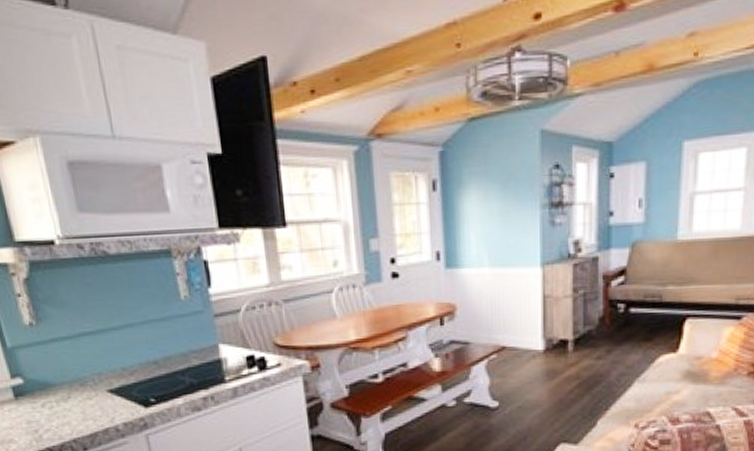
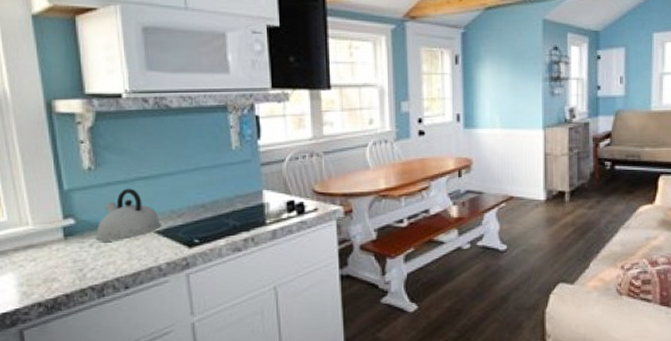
kettle: none [46,344,113,402] -> present [95,188,161,242]

